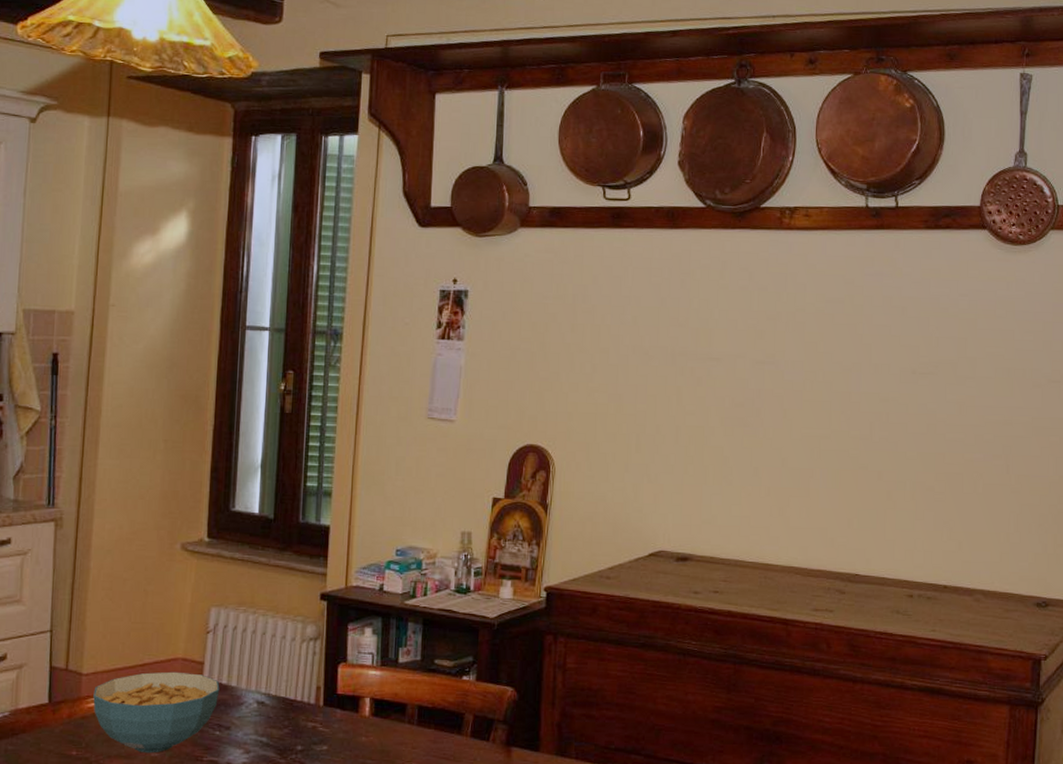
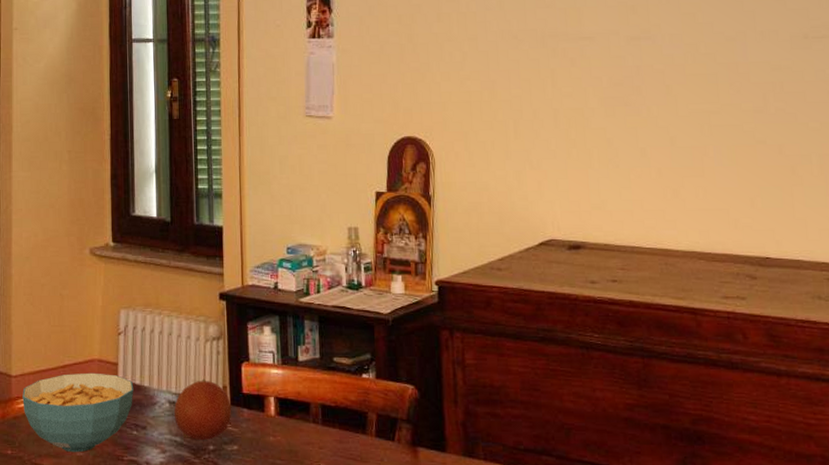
fruit: none [262,679,325,740] -> present [174,378,232,440]

